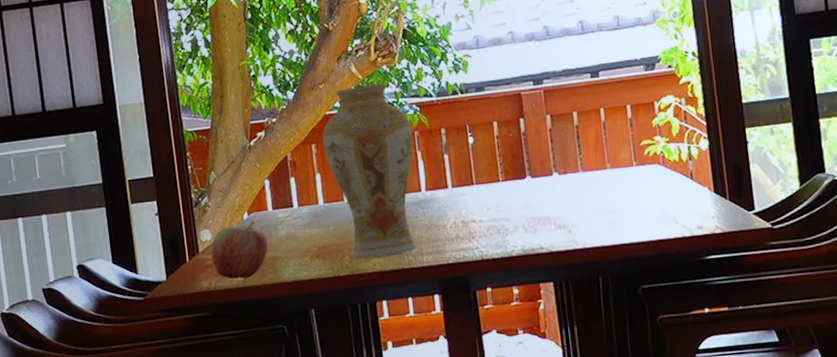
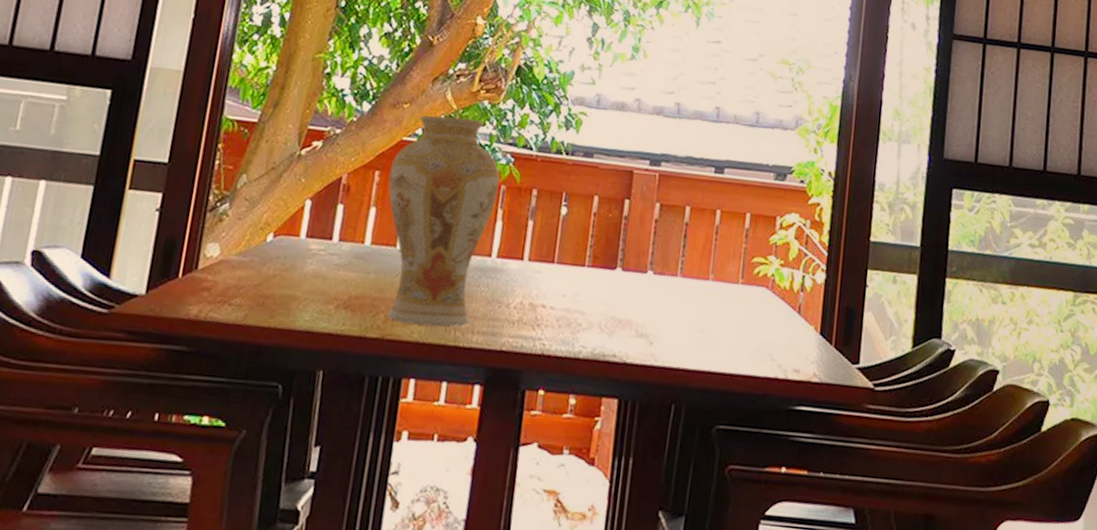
apple: present [211,221,268,279] -> none [211,244,289,316]

